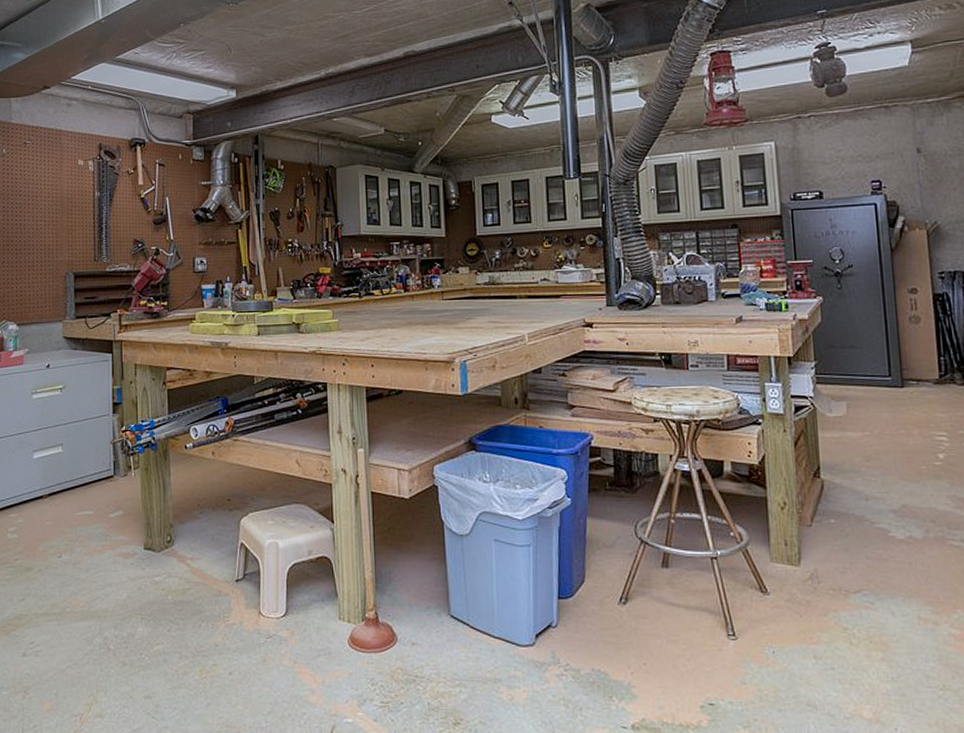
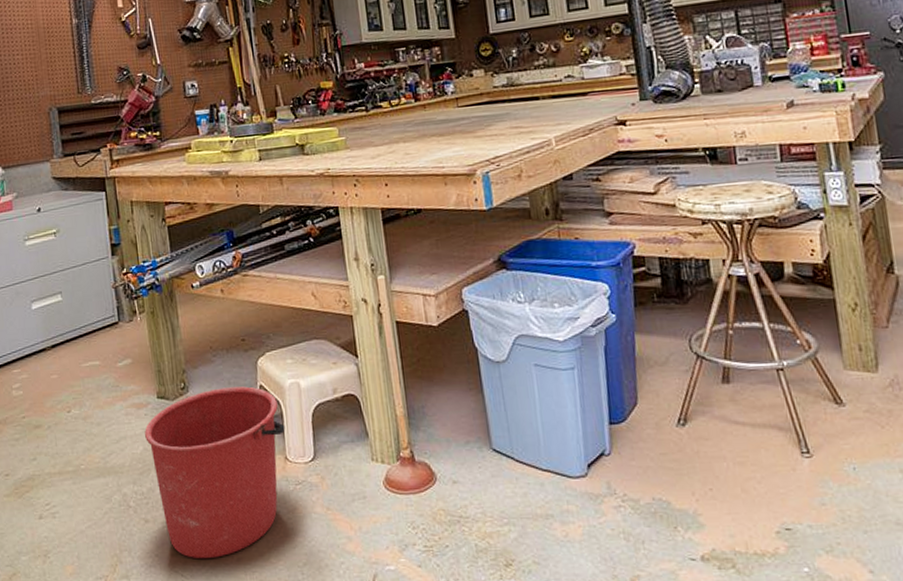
bucket: none [130,543,261,703] -> present [145,386,285,559]

